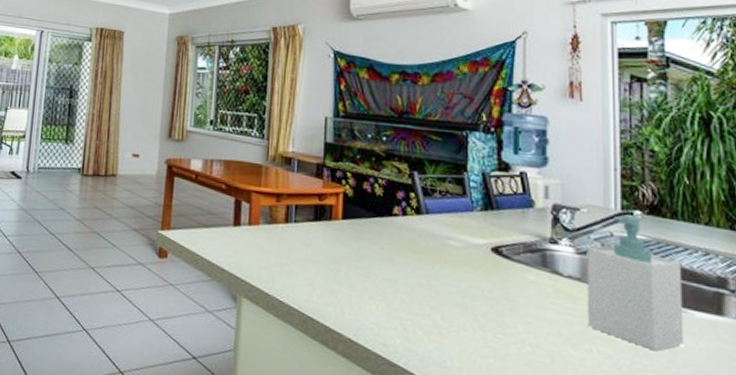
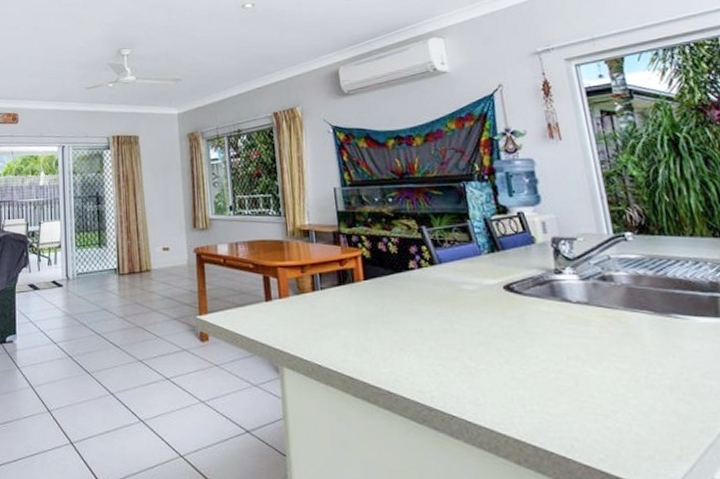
soap bottle: present [586,215,684,352] -> none [588,237,691,360]

